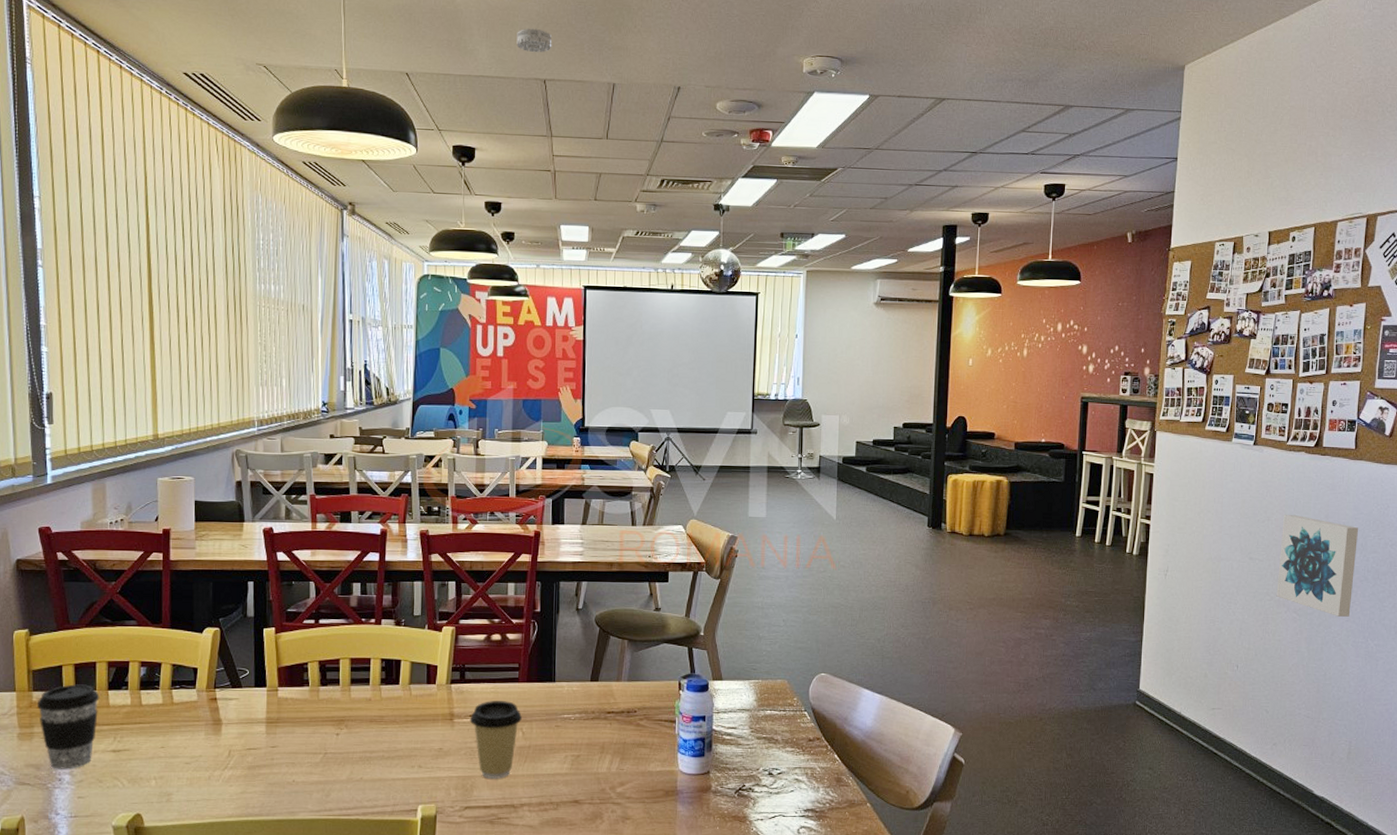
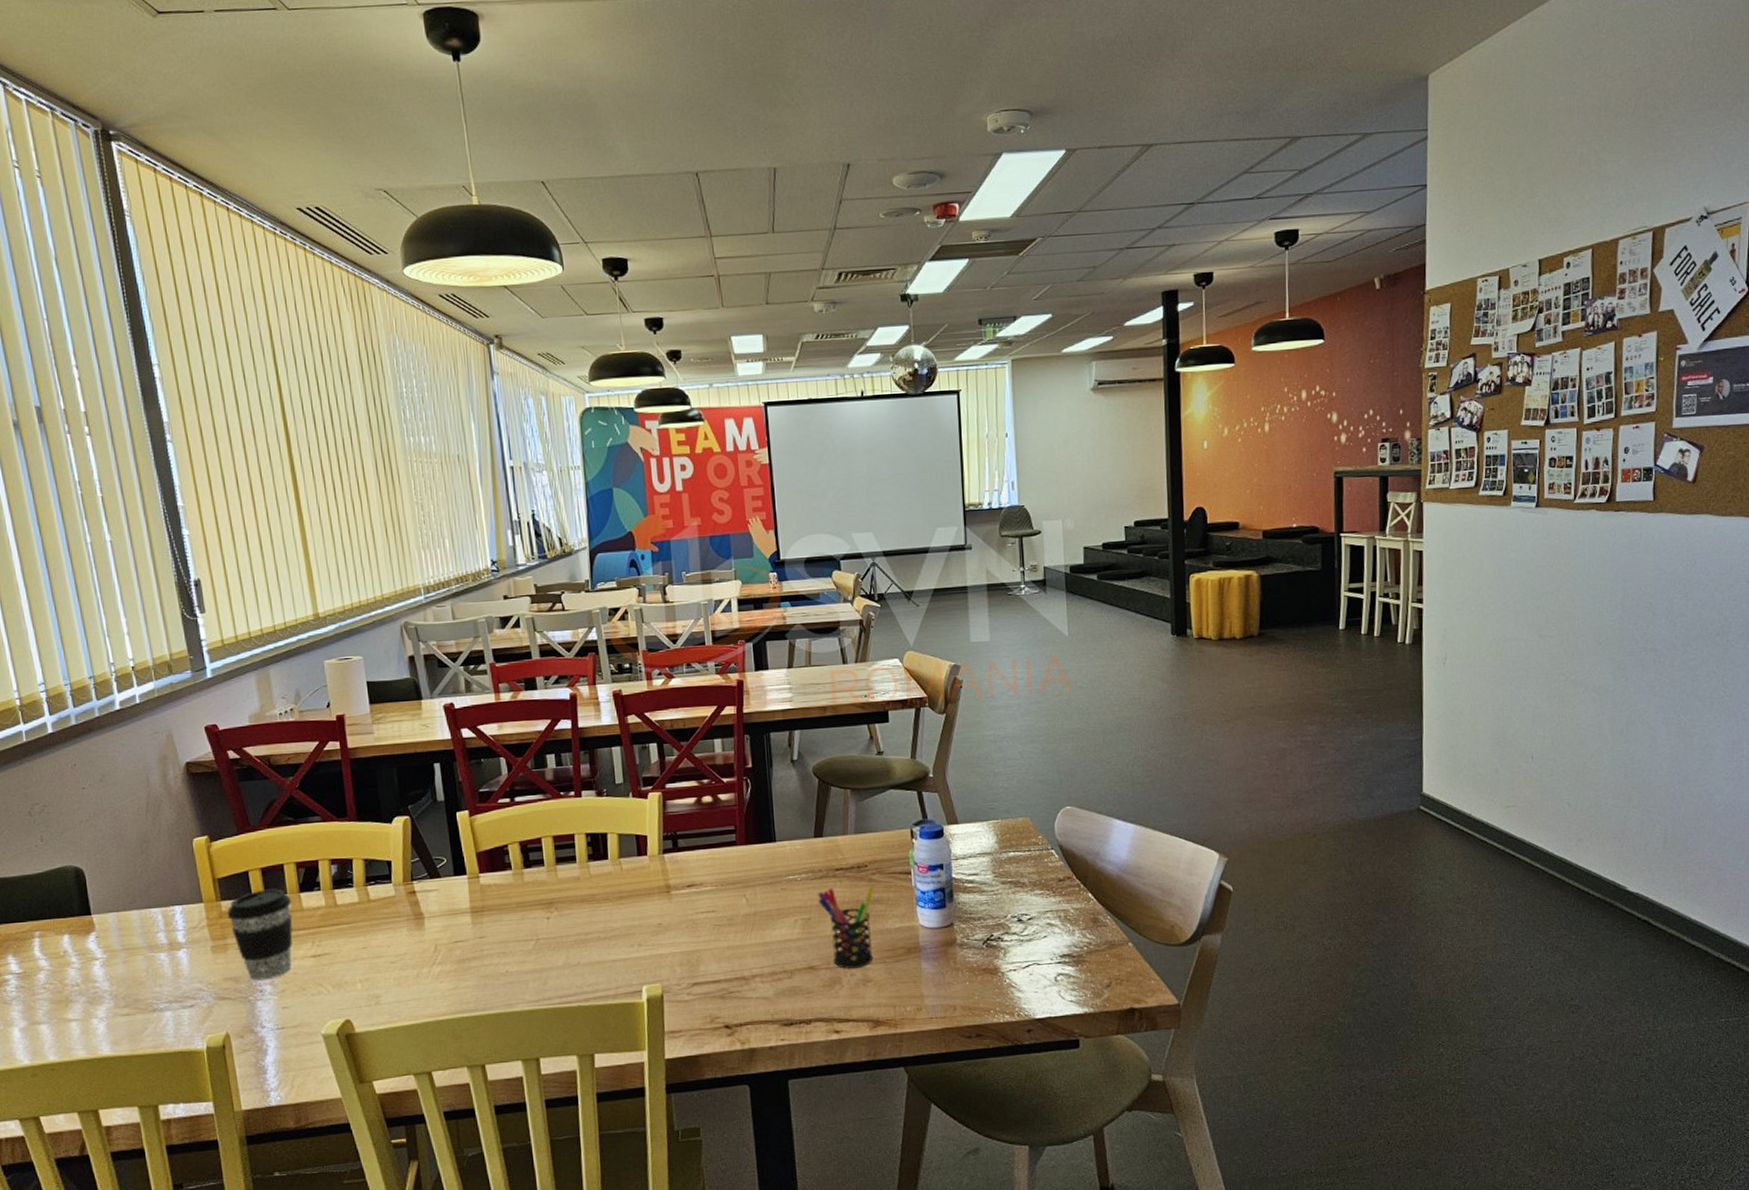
coffee cup: present [469,701,522,779] -> none [687,867,744,951]
smoke detector: present [516,28,551,53] -> none [660,114,700,143]
pen holder: none [589,729,641,805] -> present [818,885,874,969]
wall art: present [1276,514,1359,617] -> none [1572,581,1663,692]

